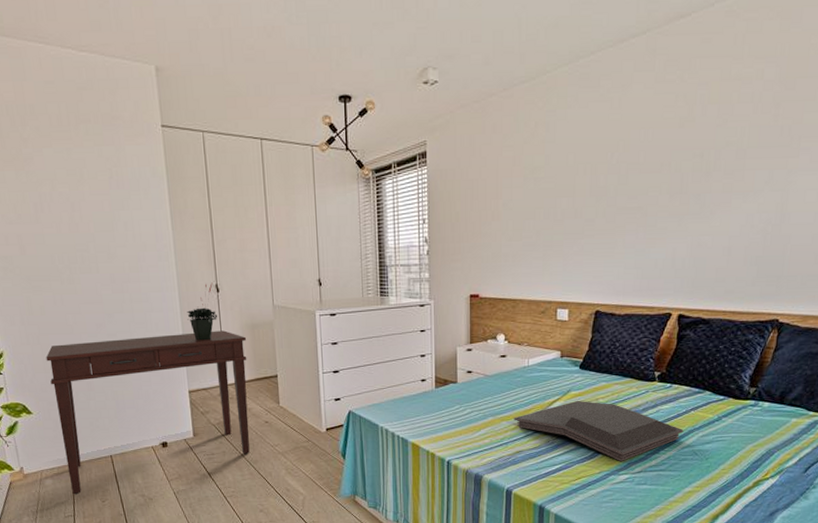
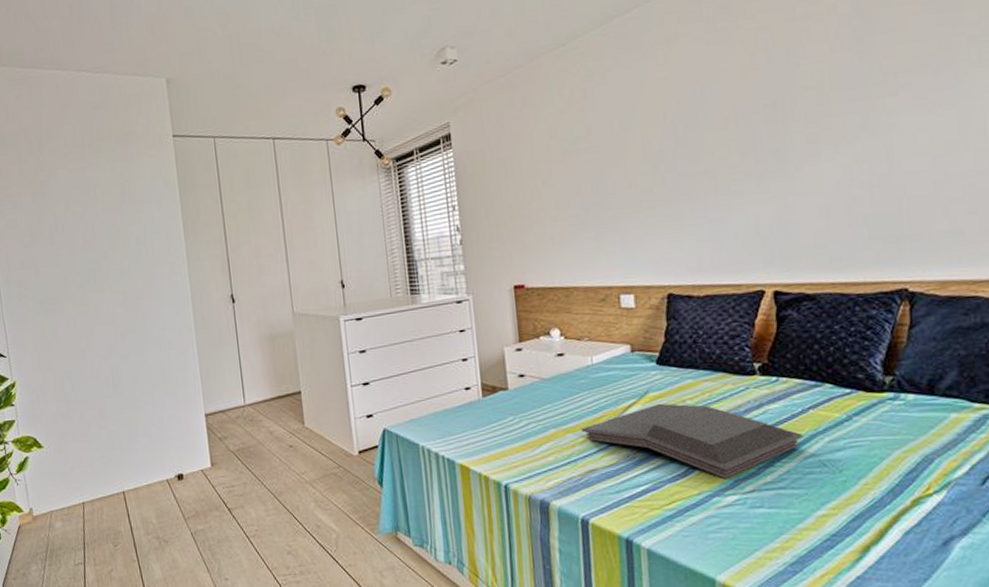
desk: present [46,330,250,495] -> none [57,344,274,538]
potted plant: present [187,282,218,341] -> none [201,292,234,358]

